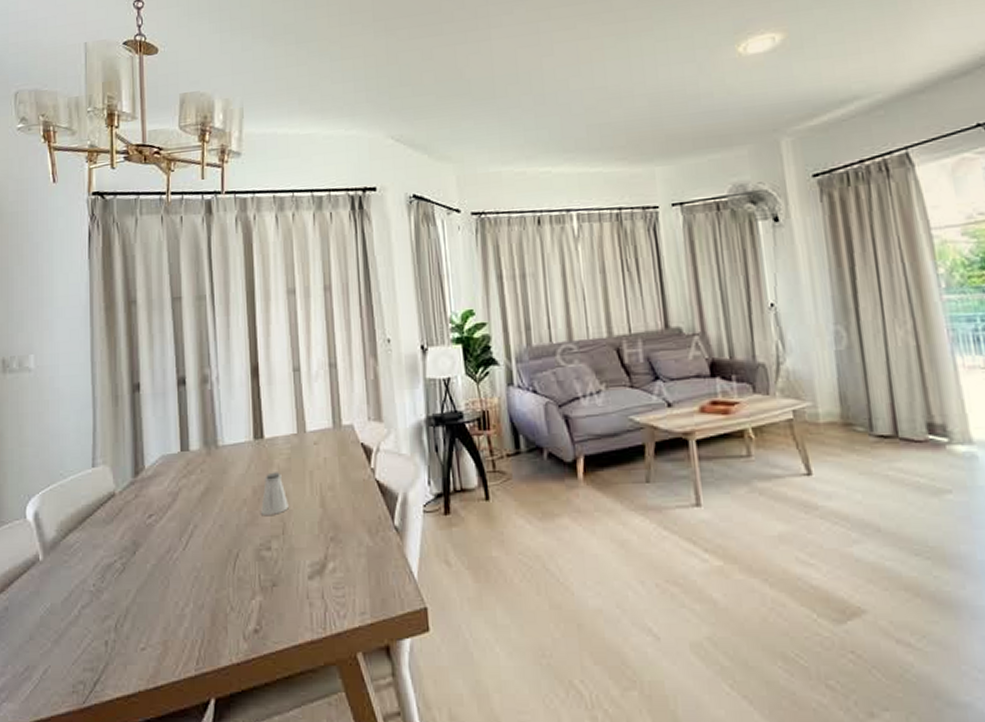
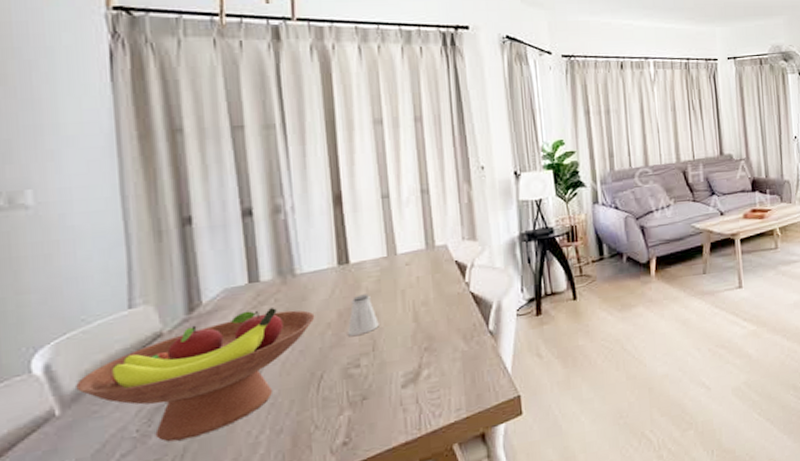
fruit bowl: none [54,478,233,601] -> present [76,308,315,442]

